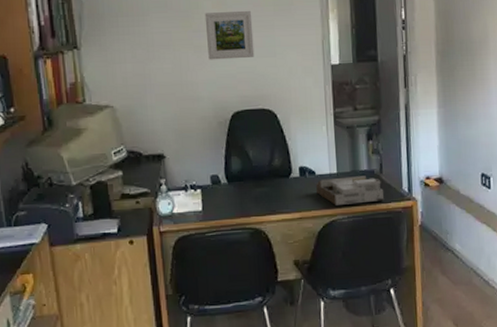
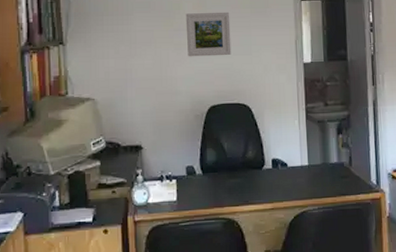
paper tray: present [316,176,385,205] -> none [288,168,354,197]

